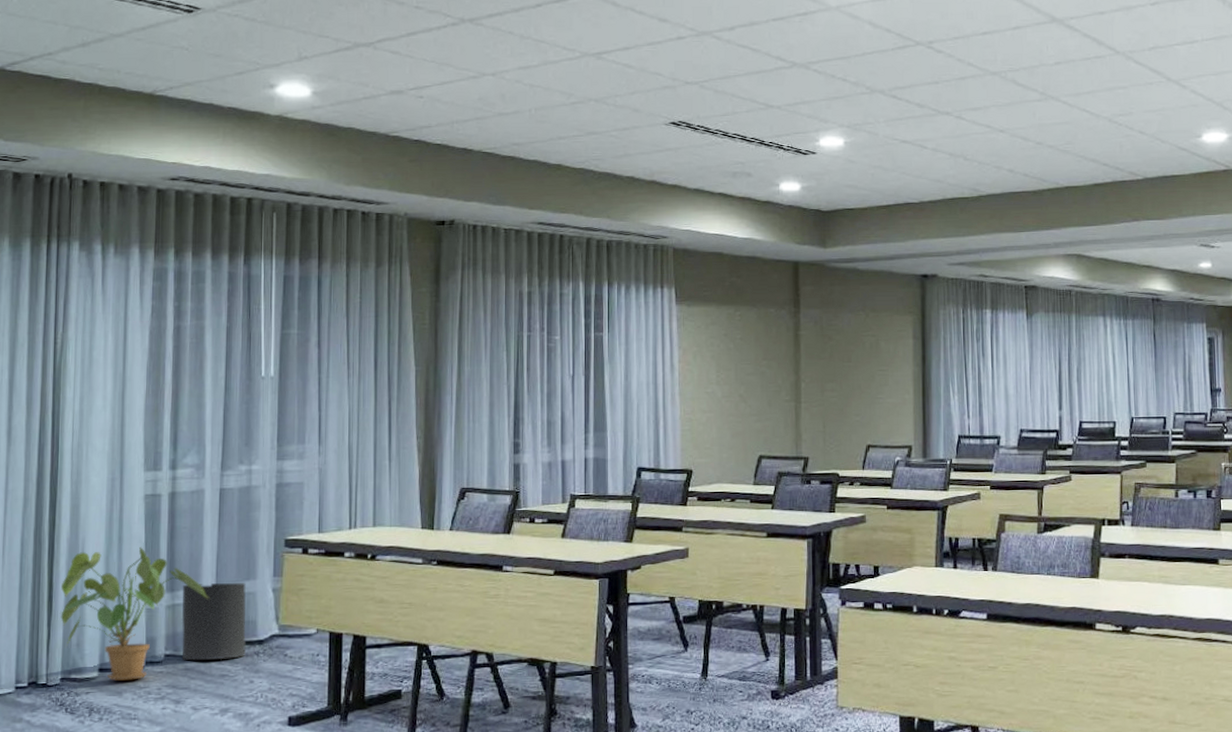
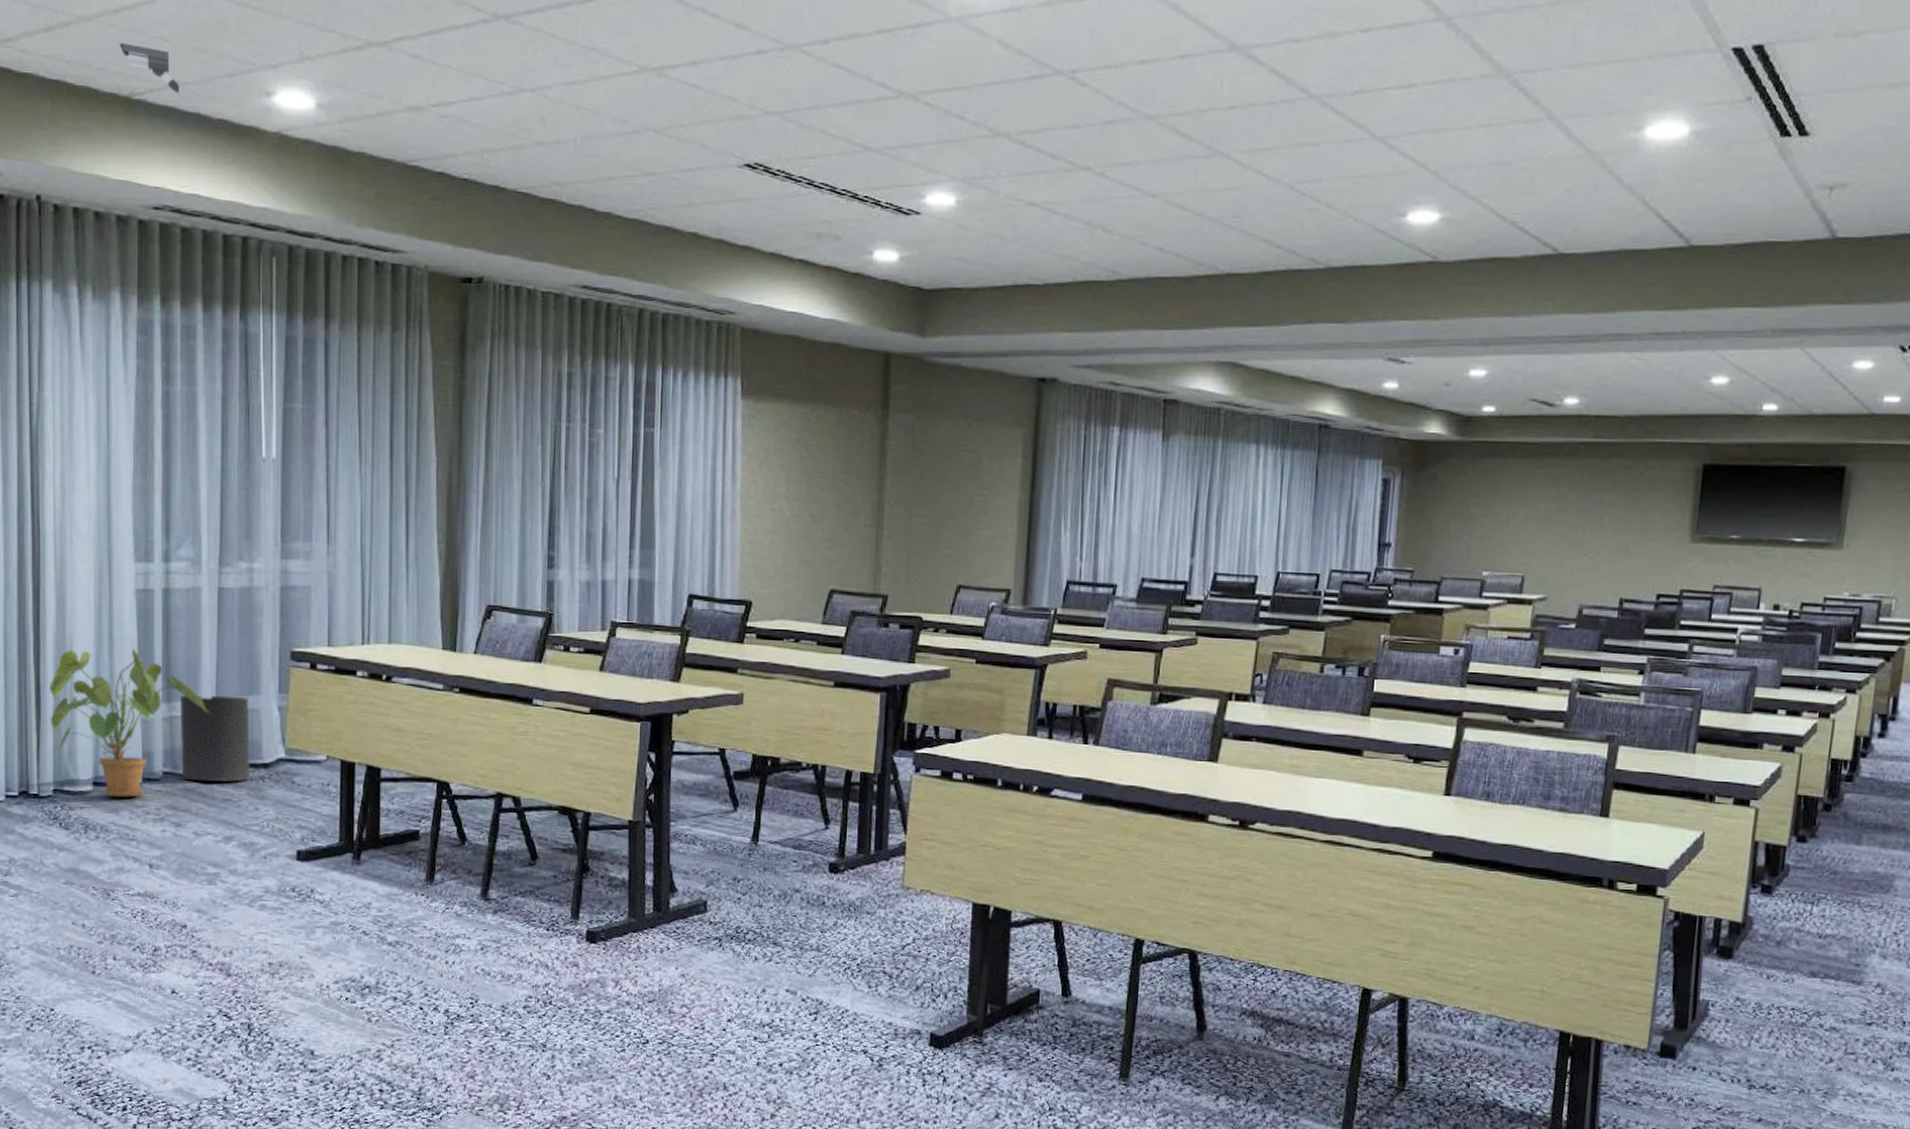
security camera: none [145,53,197,92] -> present [119,43,181,97]

